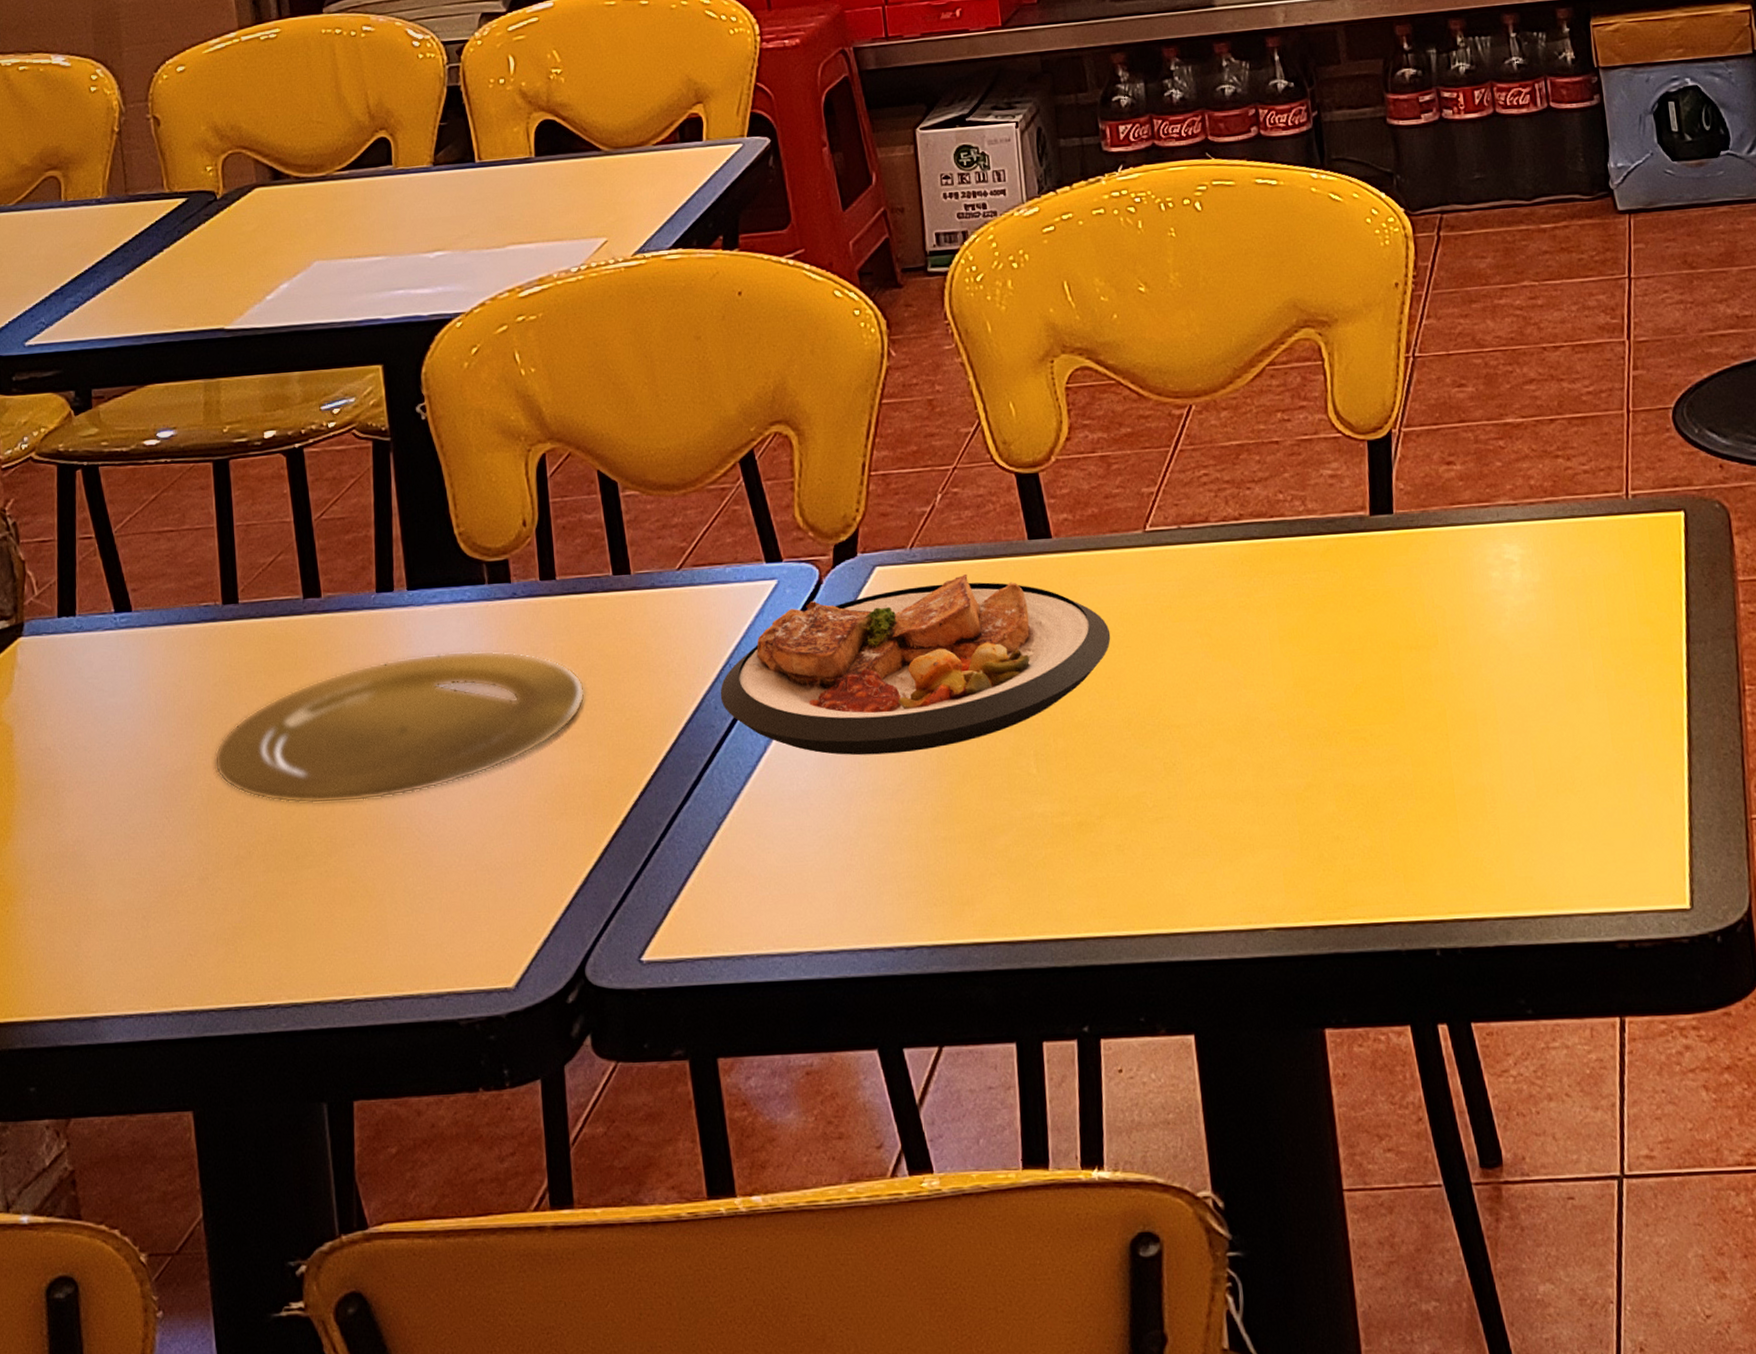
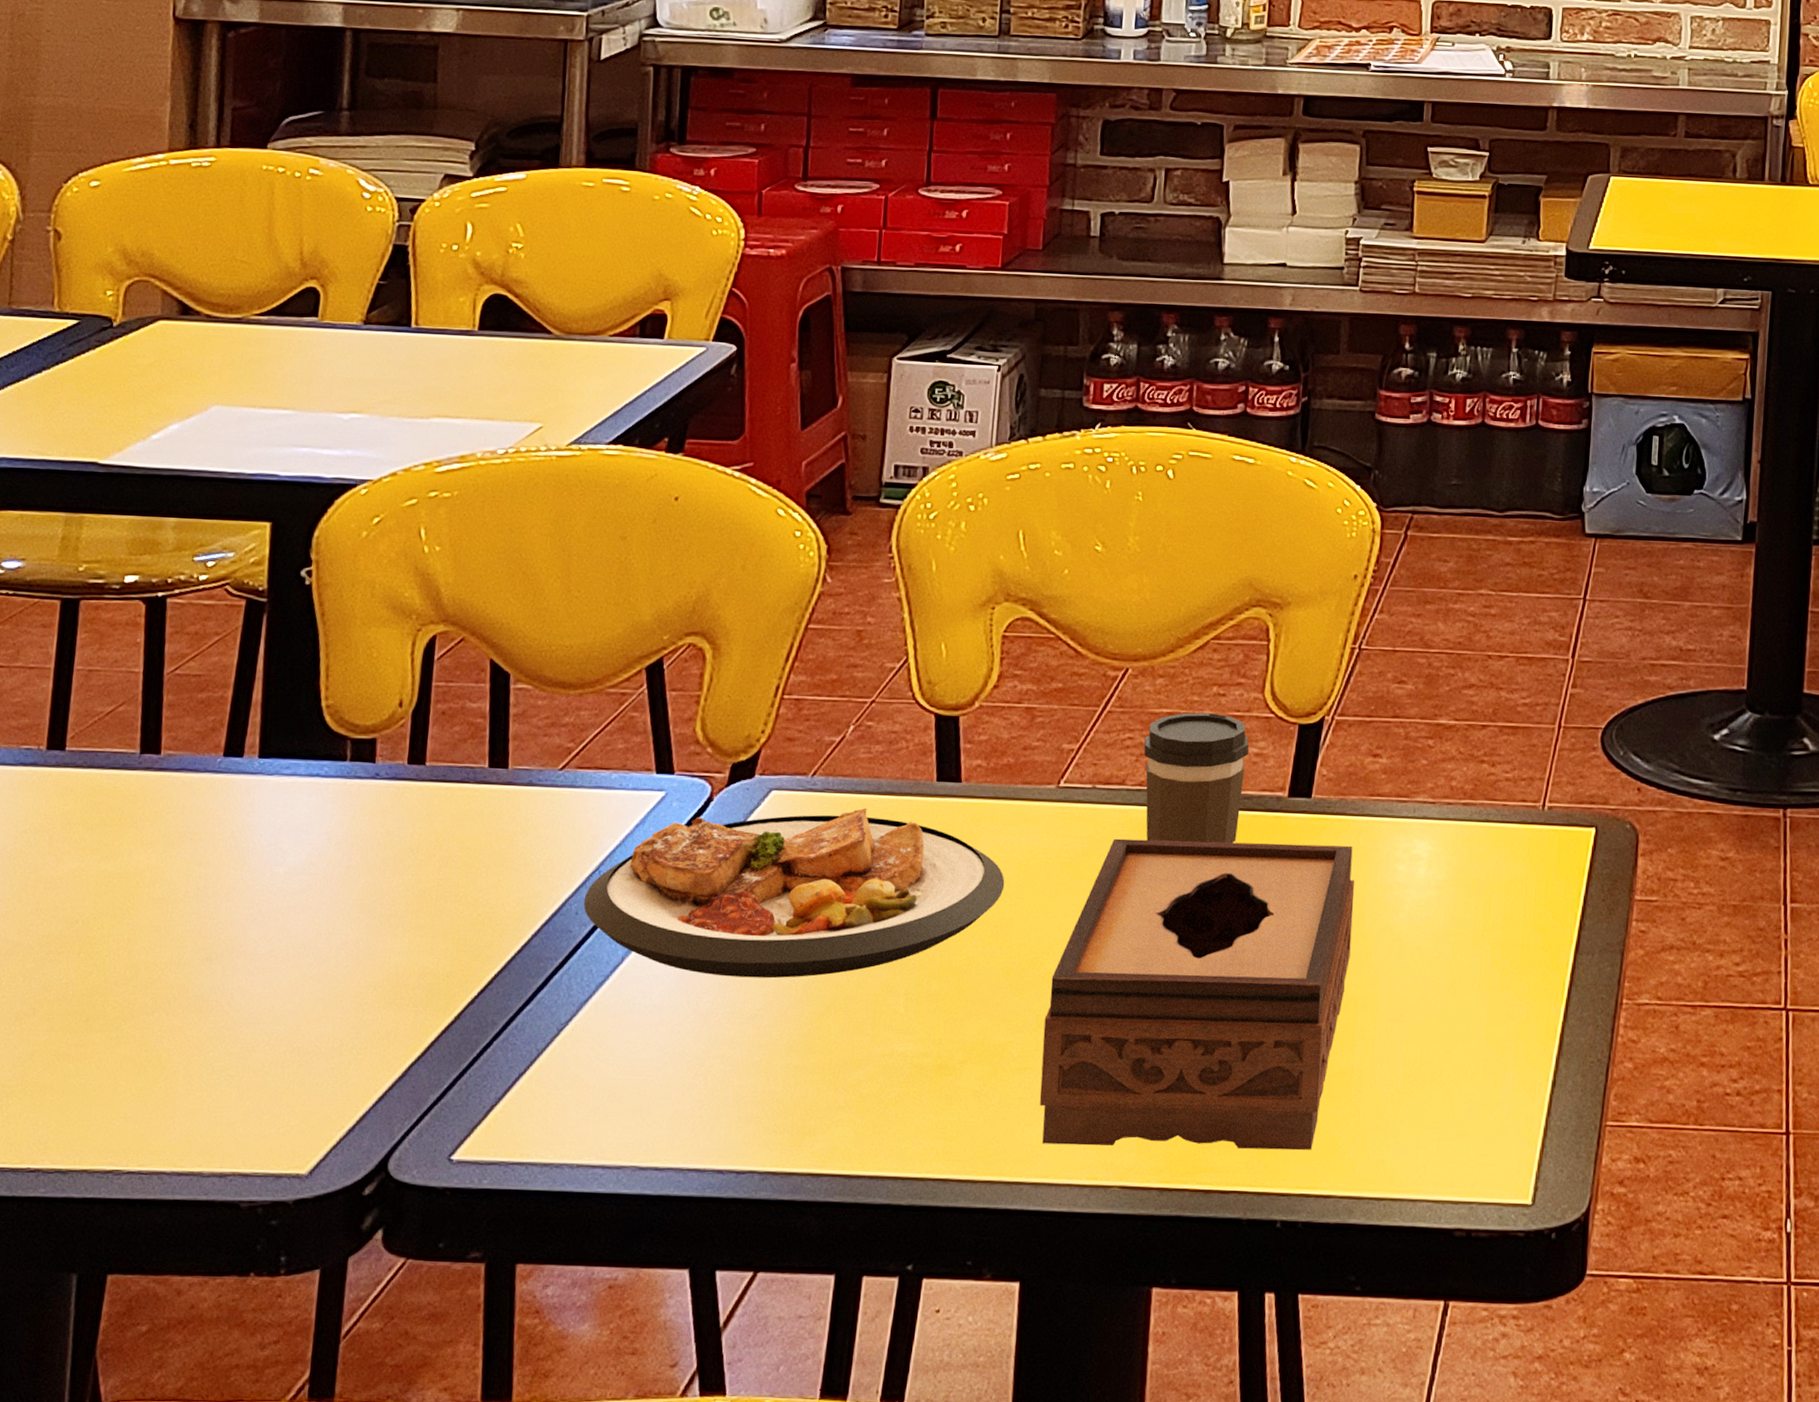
plate: present [214,650,586,804] -> none [9,825,438,969]
tissue box: none [1171,557,1461,892] -> present [1039,838,1355,1151]
coffee cup: none [1219,439,1327,576] -> present [1143,712,1249,844]

